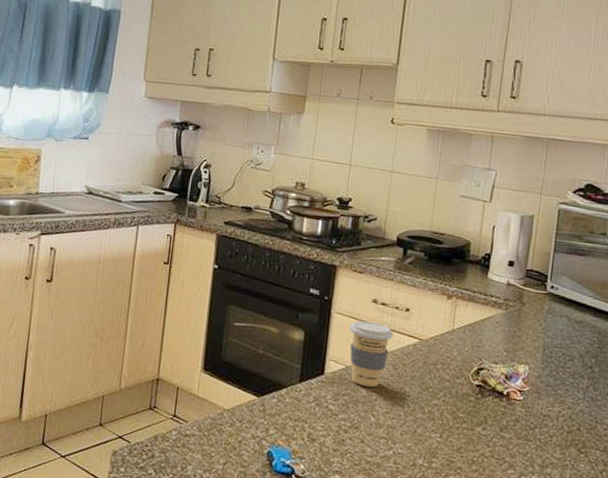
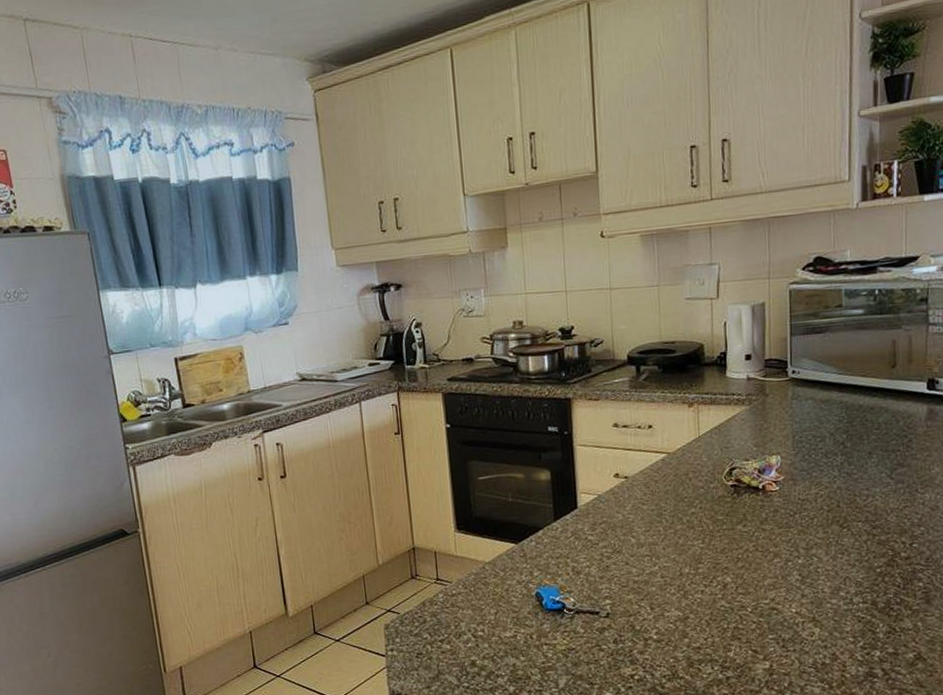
coffee cup: present [349,320,394,387] -> none [595,446,640,511]

